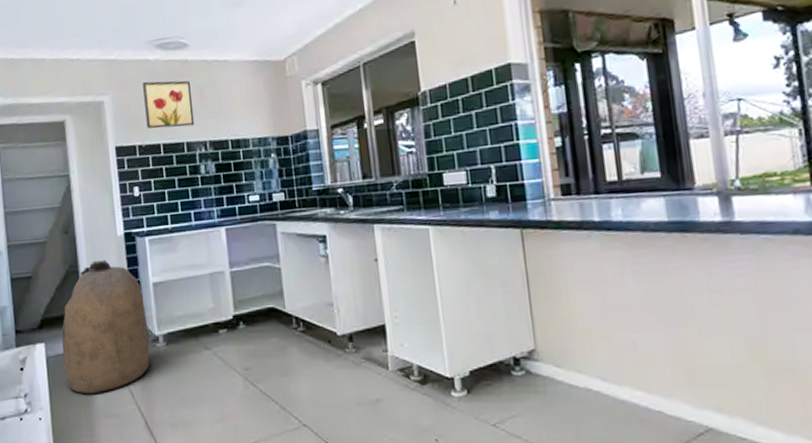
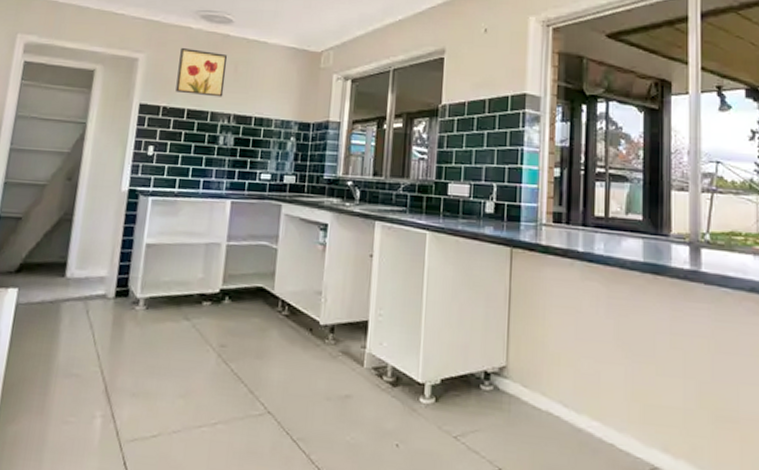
bag: present [61,259,150,395] -> none [32,212,134,350]

